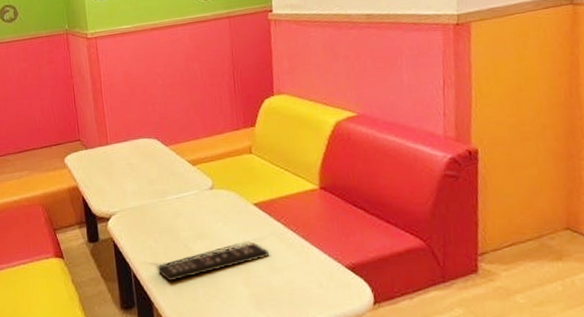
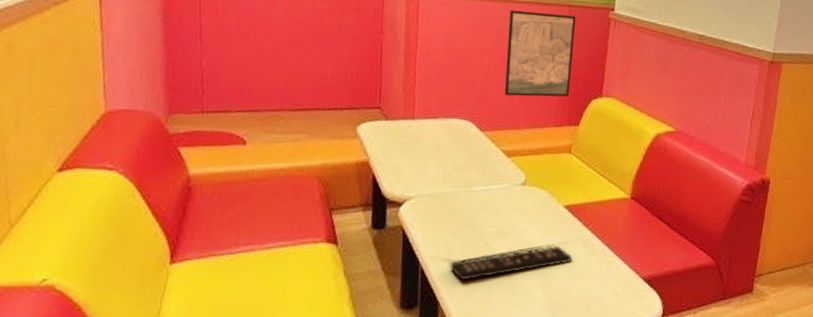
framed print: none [174,25,242,110] -> present [504,10,576,97]

